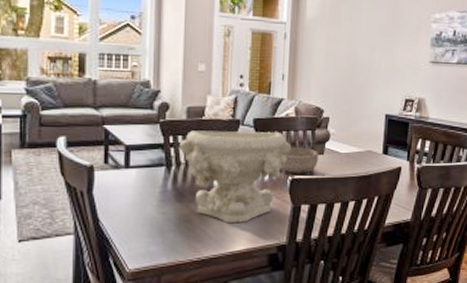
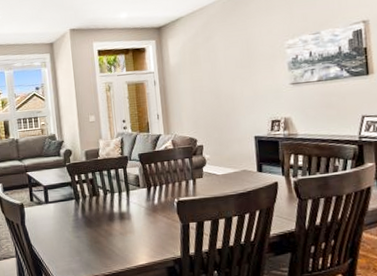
decorative bowl: present [178,130,292,223] -> none [82,163,174,242]
bowl: present [280,148,318,173] -> none [166,173,199,196]

